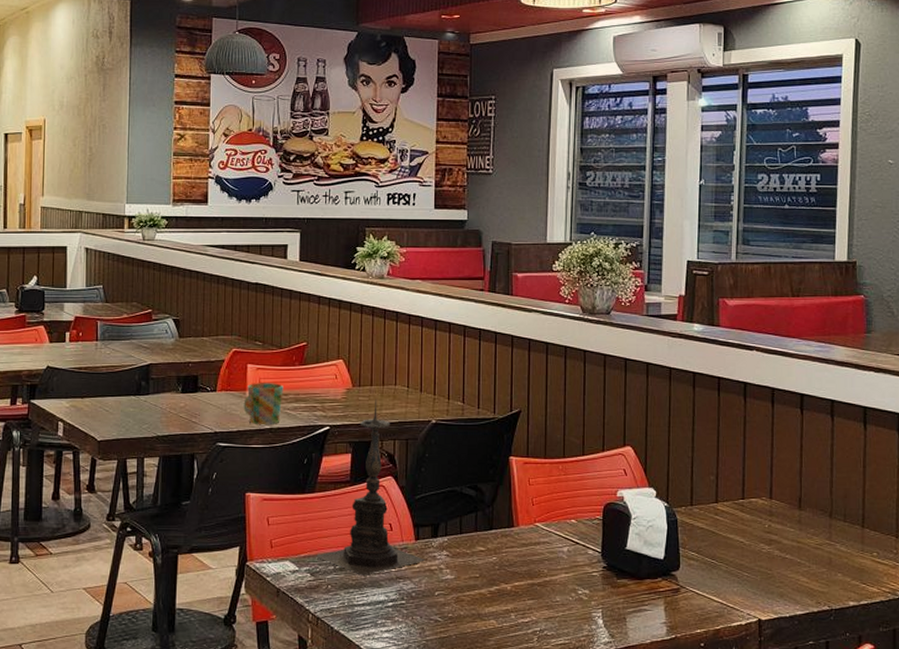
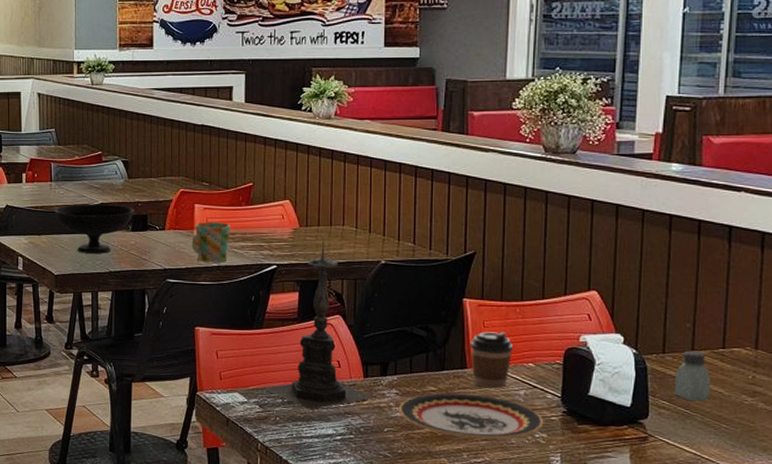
bowl: none [99,364,185,417] -> present [54,204,134,254]
plate: none [448,552,586,599] -> present [398,393,544,440]
coffee cup: none [516,489,557,546] -> present [470,332,514,389]
saltshaker: none [701,502,733,552] -> present [674,350,710,402]

